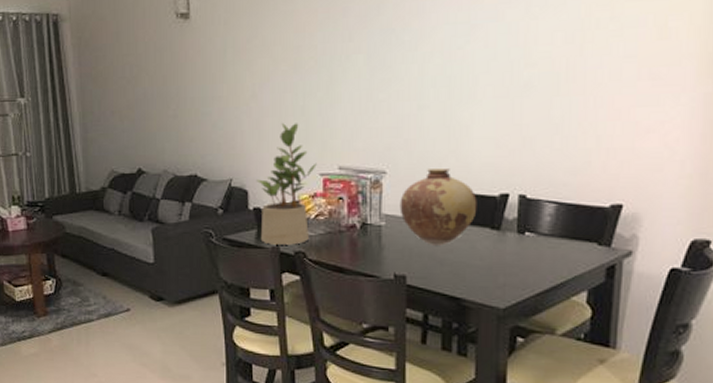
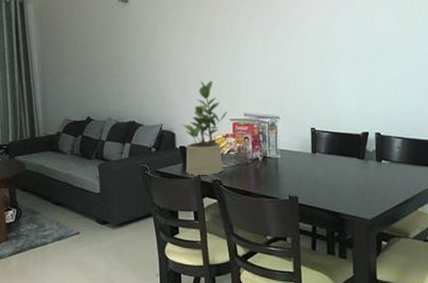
vase: present [399,169,477,245] -> none [290,114,347,172]

